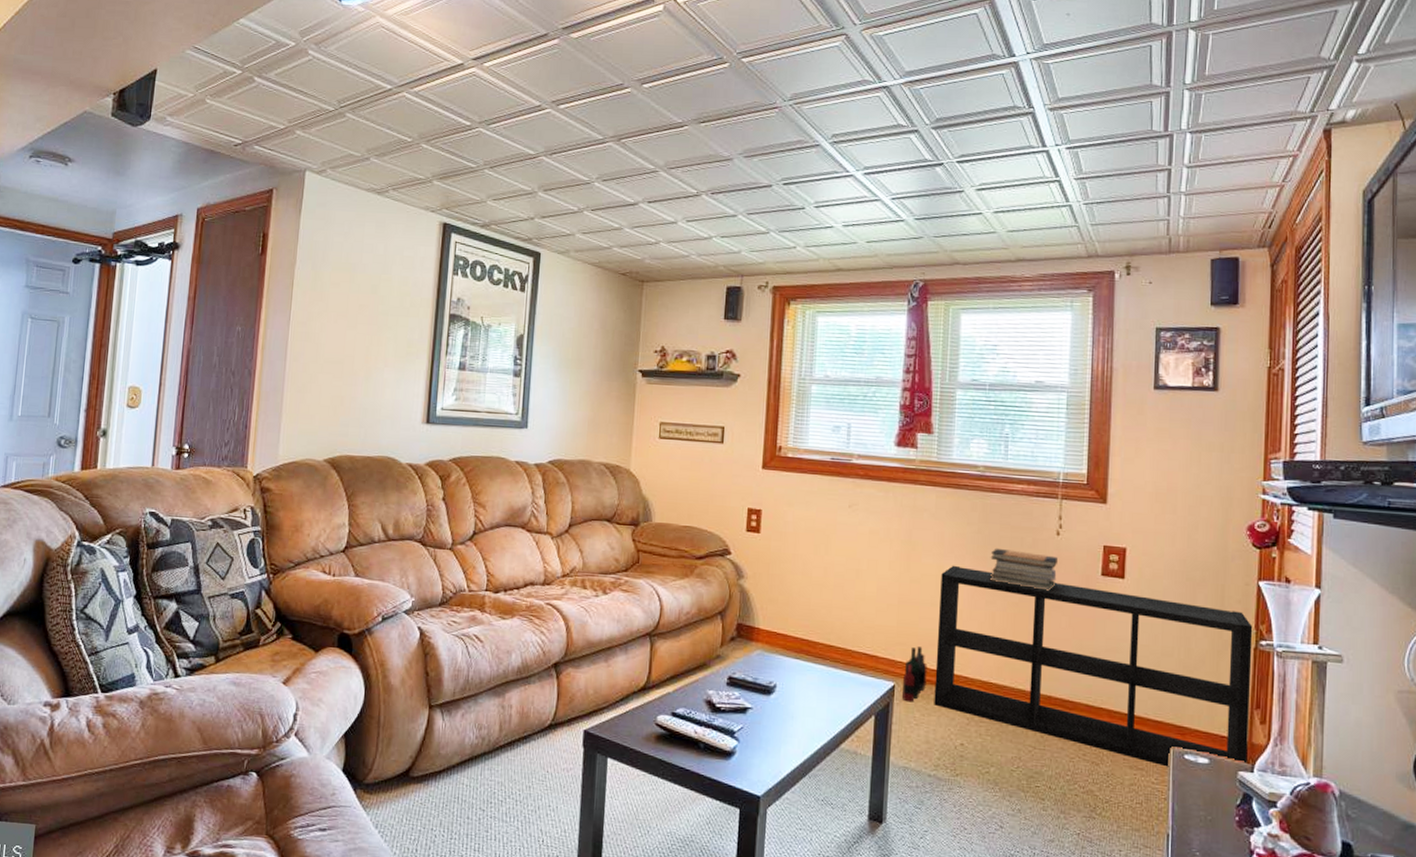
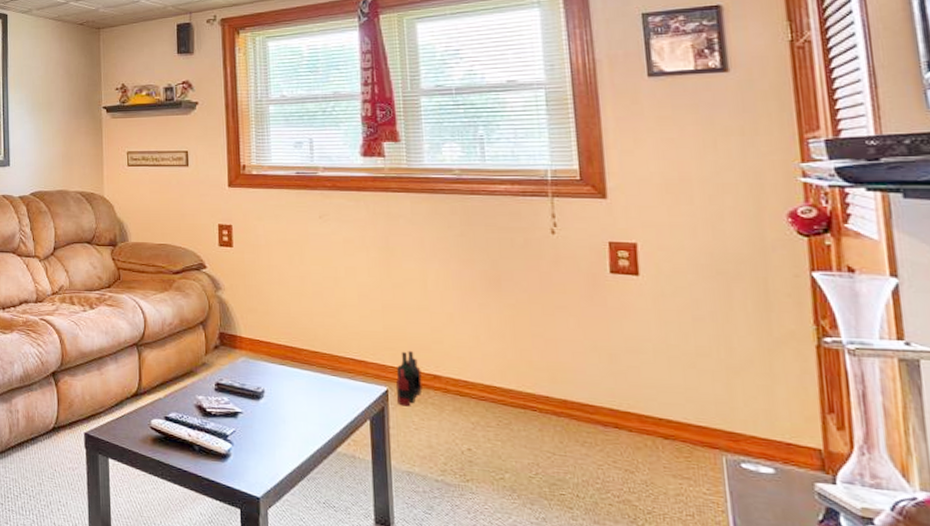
bookshelf: present [934,565,1253,767] -> none [425,269,826,477]
book stack: present [990,548,1057,591] -> none [477,250,557,291]

